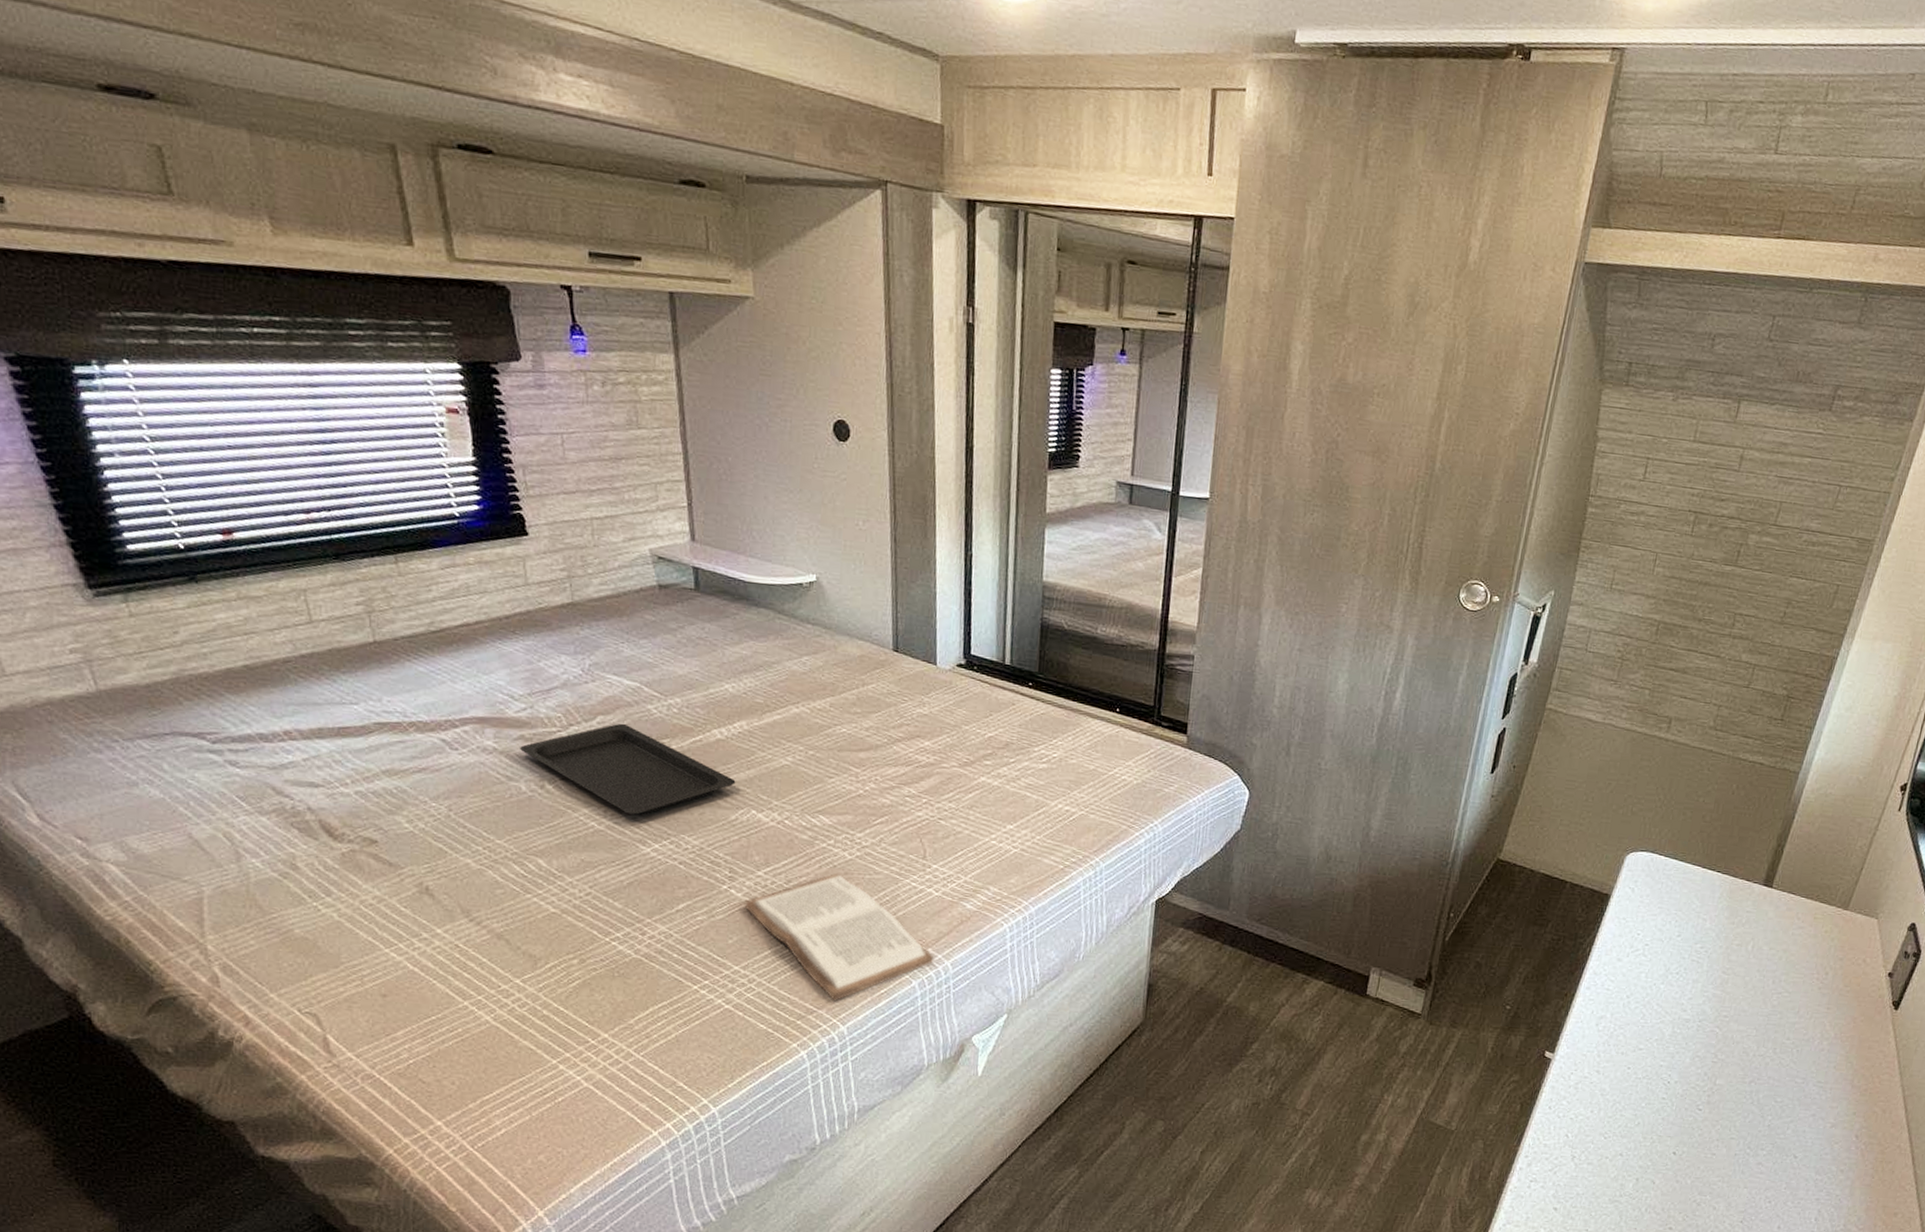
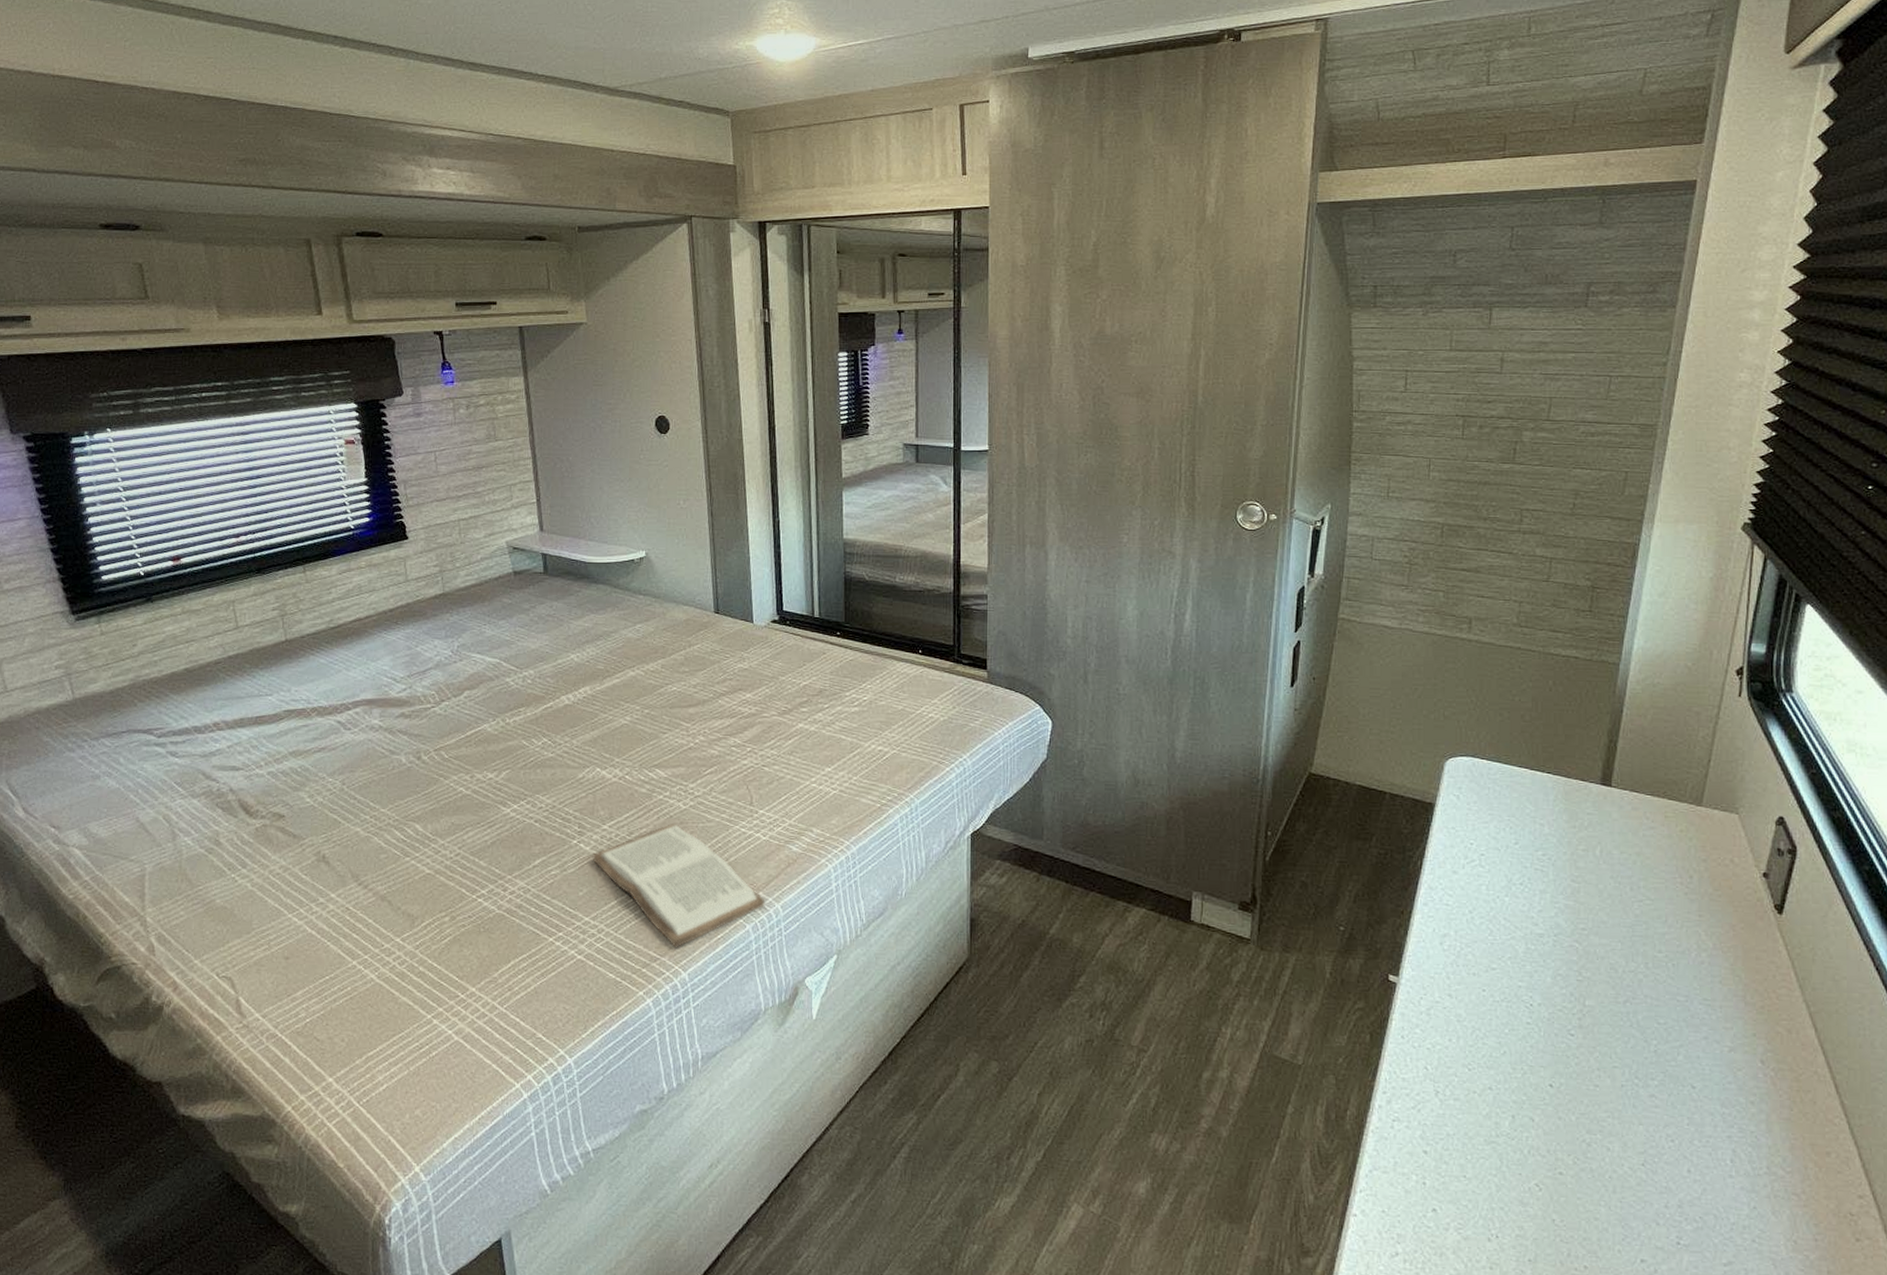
serving tray: present [520,723,736,815] -> none [401,696,582,779]

